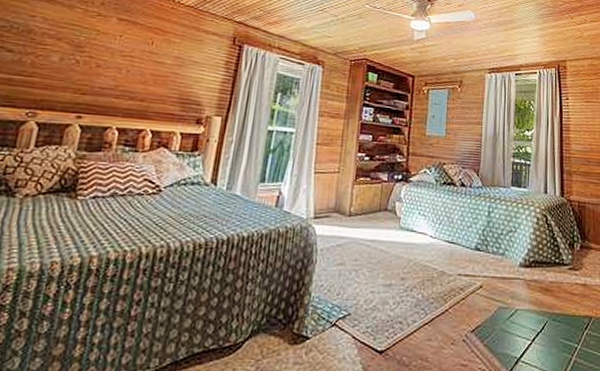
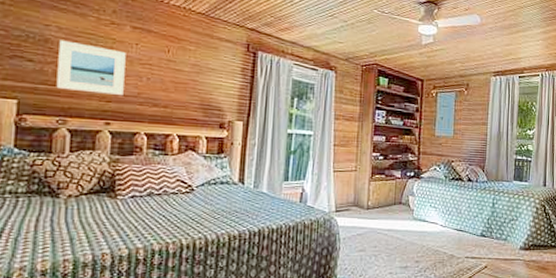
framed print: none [31,31,109,89] -> present [56,40,126,96]

